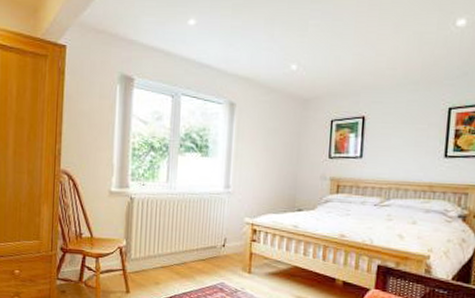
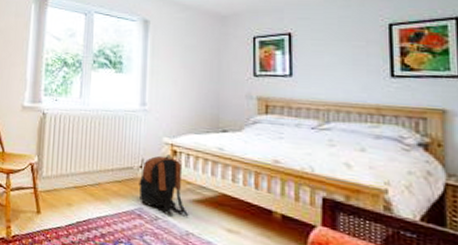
backpack: none [221,233,265,289] -> present [139,155,189,217]

